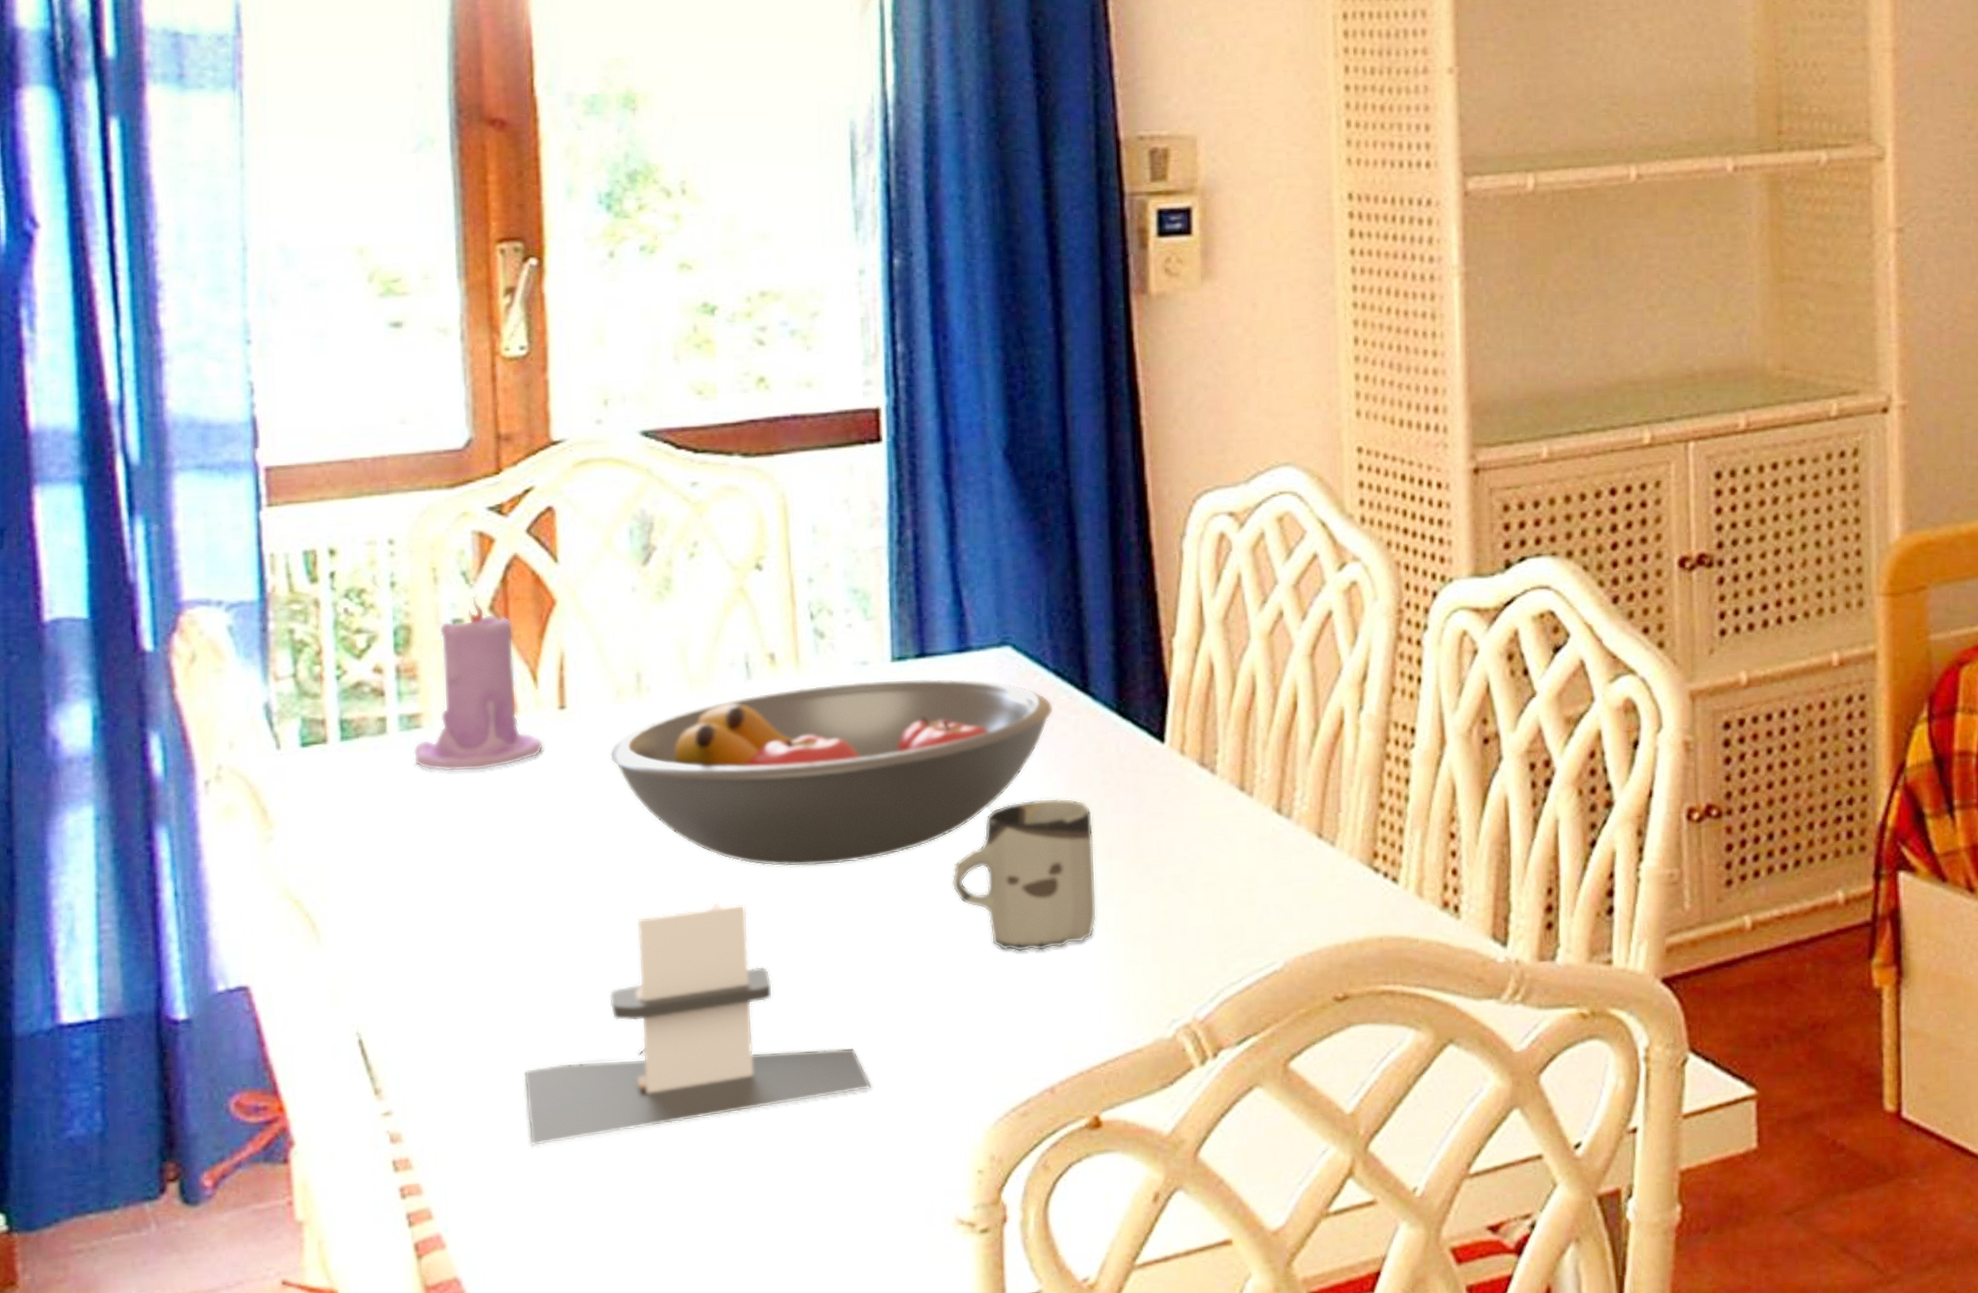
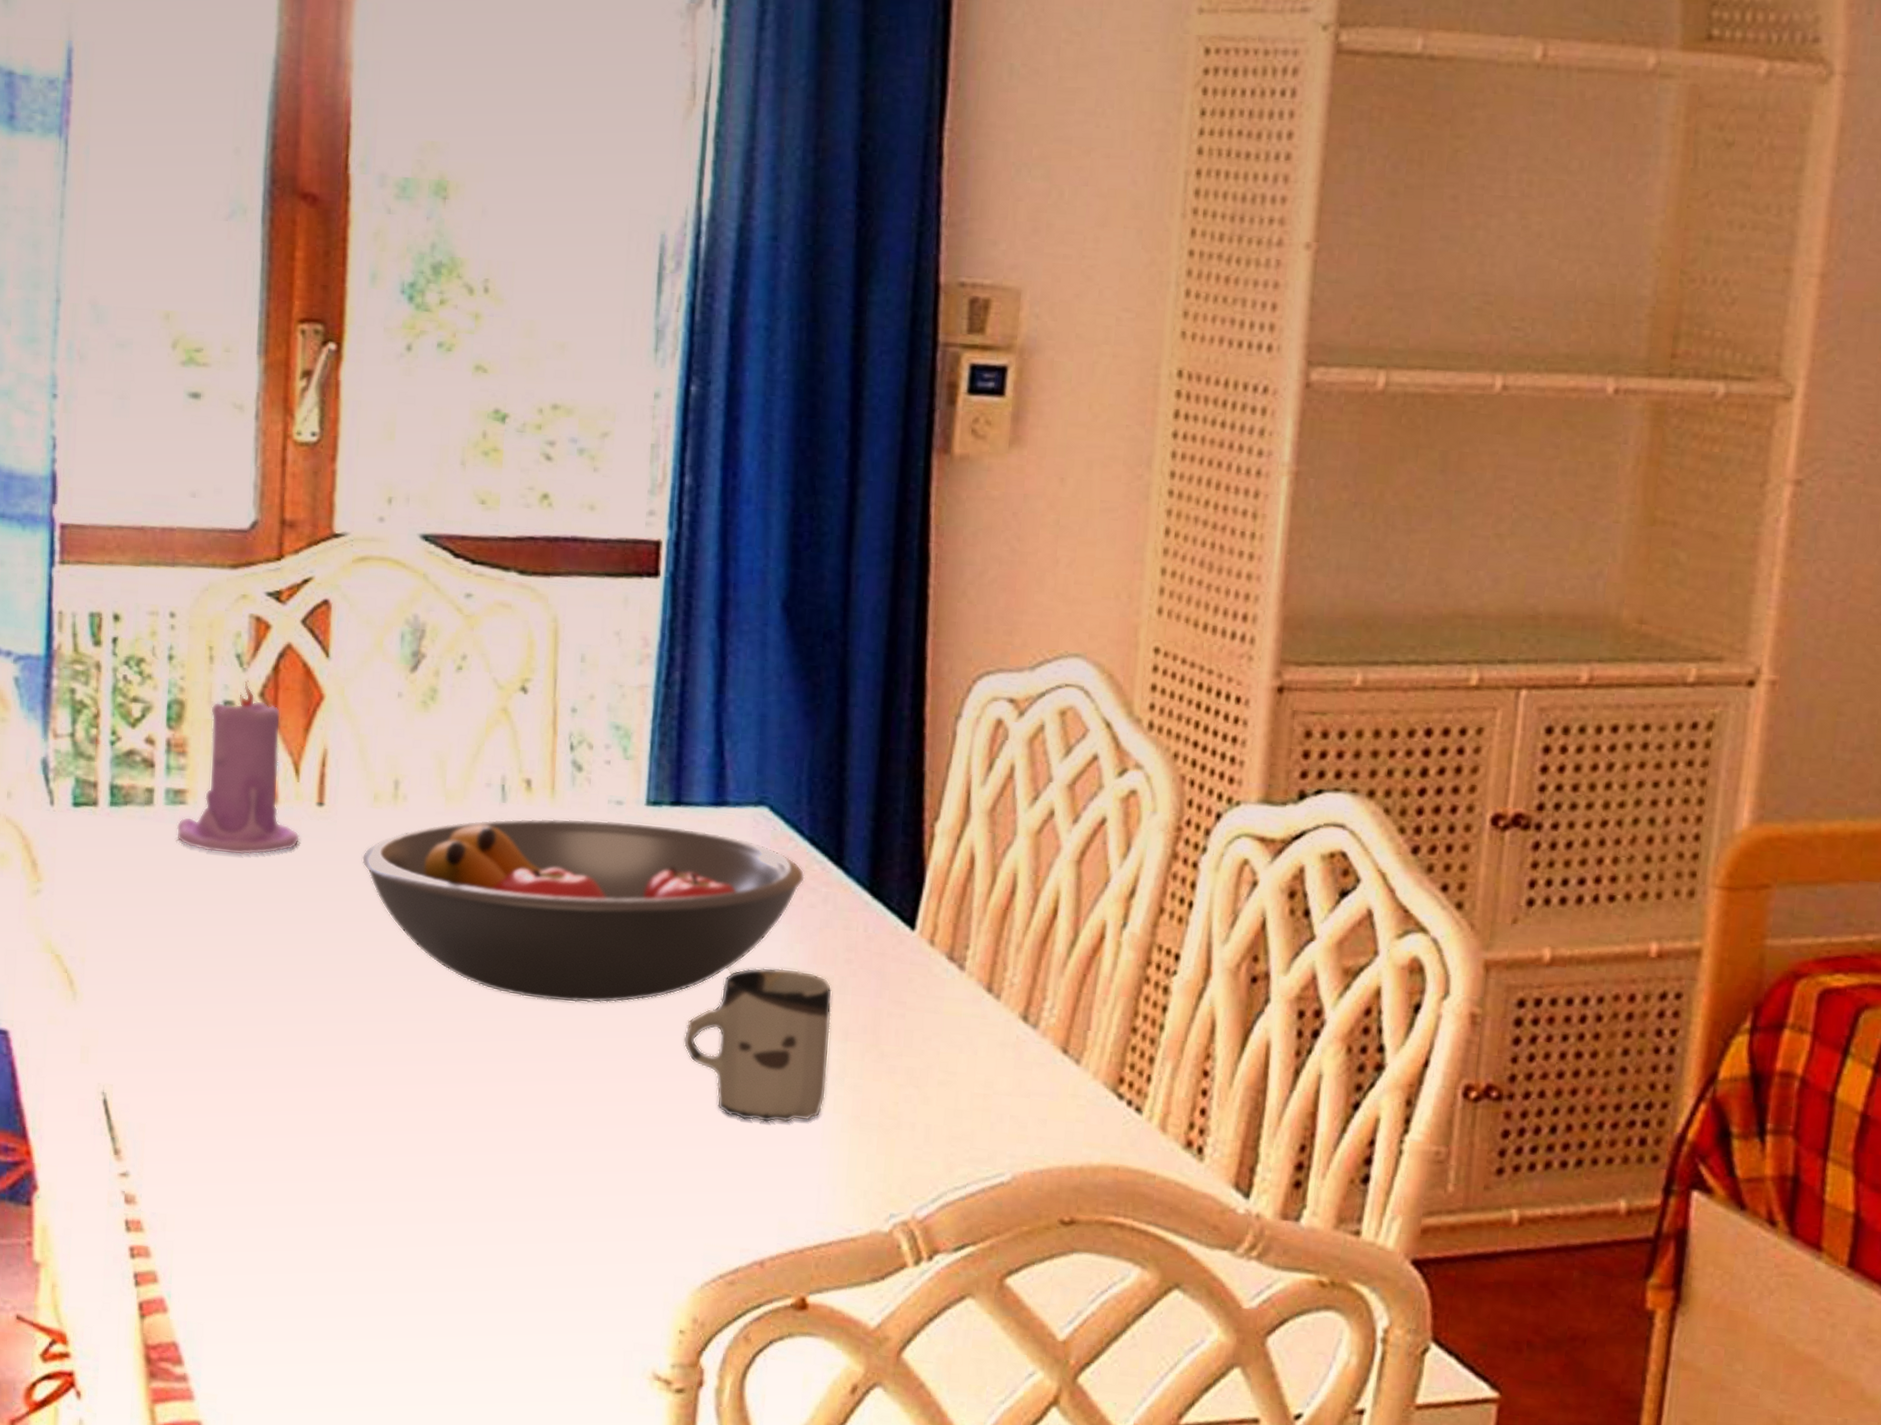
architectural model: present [523,899,872,1147] -> none [253,1018,584,1232]

